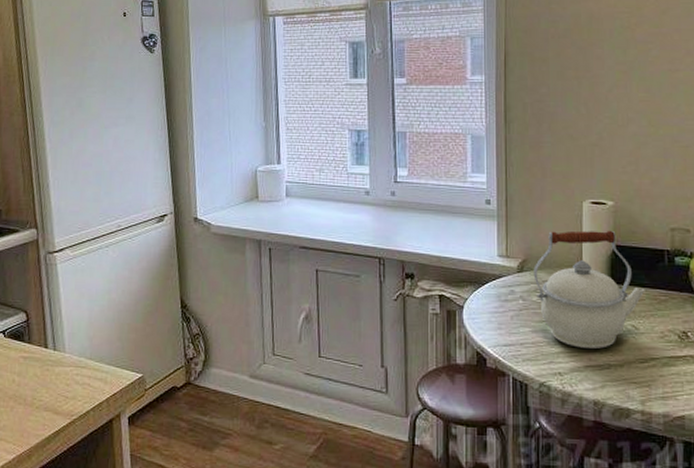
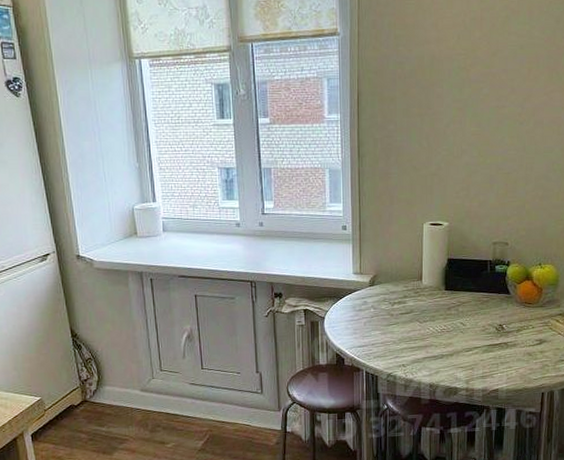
kettle: present [533,230,645,349] -> none [382,246,472,344]

